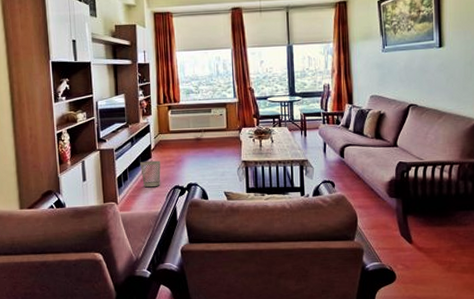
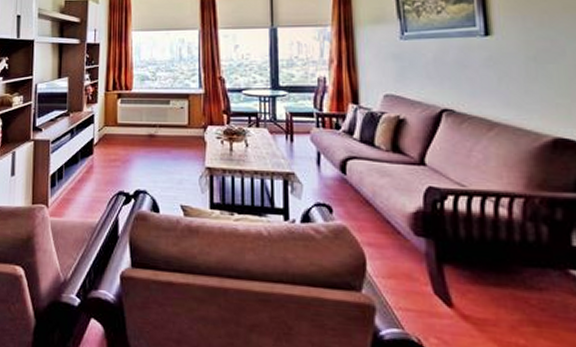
wastebasket: present [140,160,161,188] -> none [79,157,103,191]

